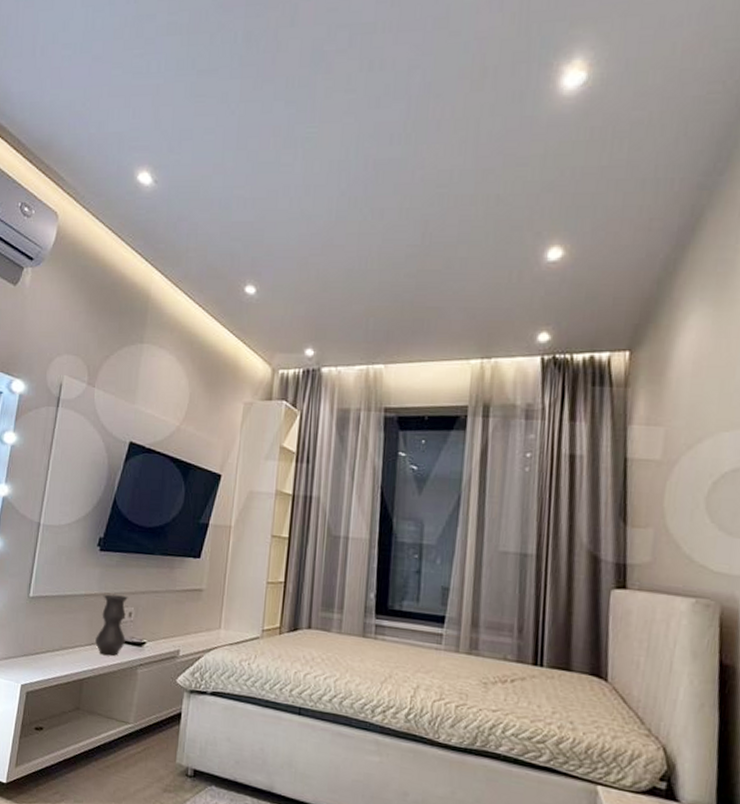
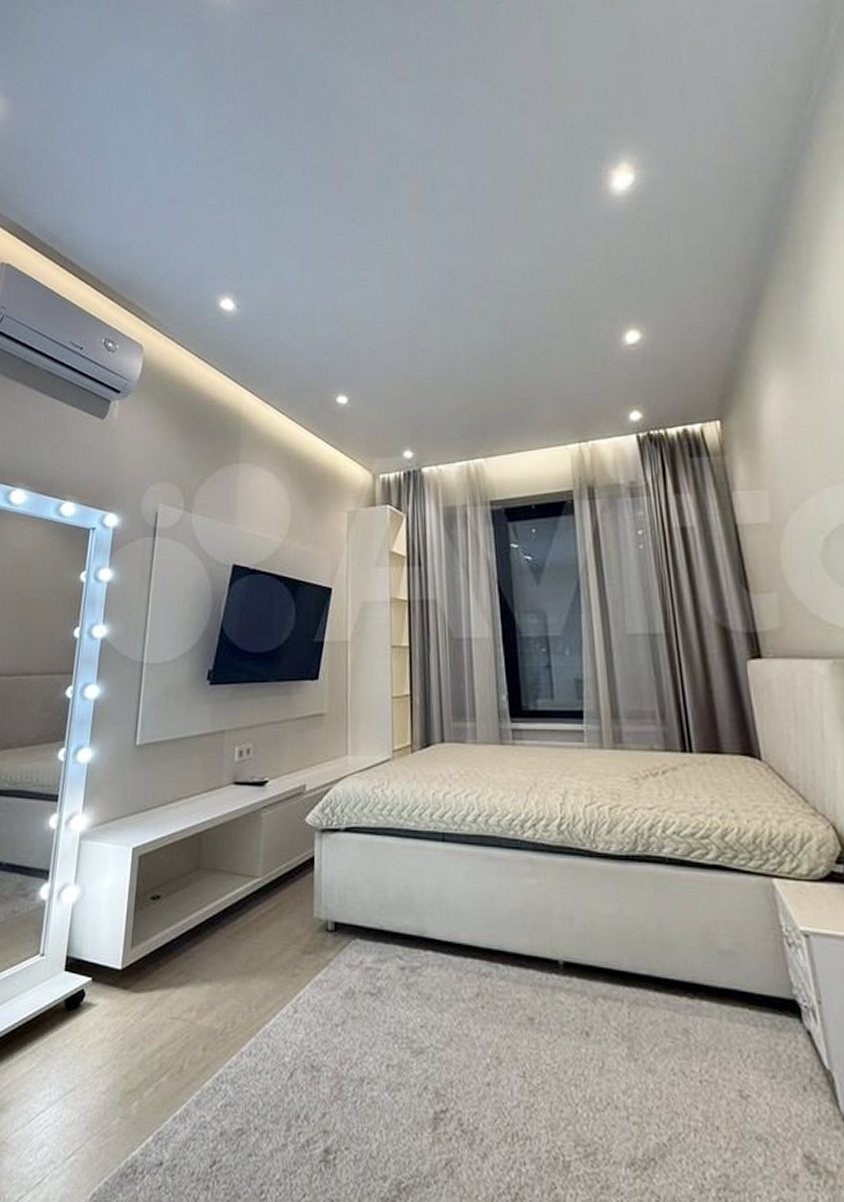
vase: present [95,594,129,656] -> none [212,731,246,802]

